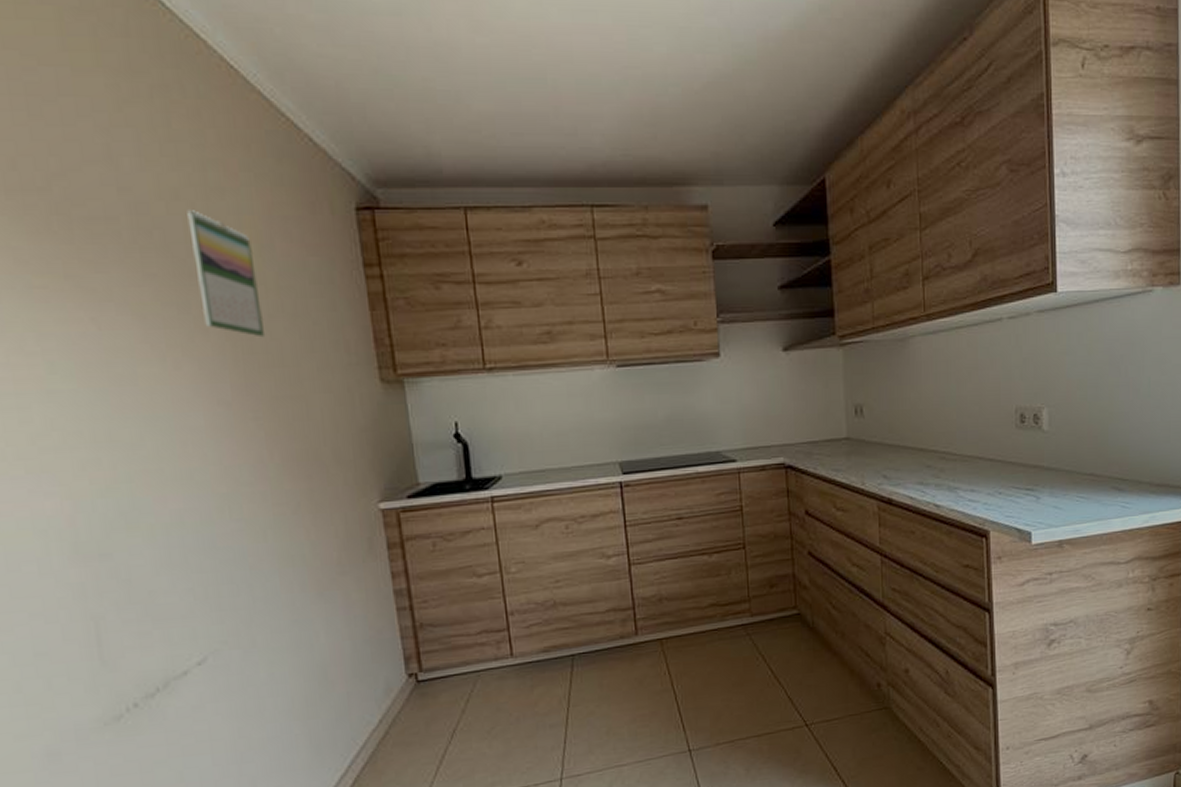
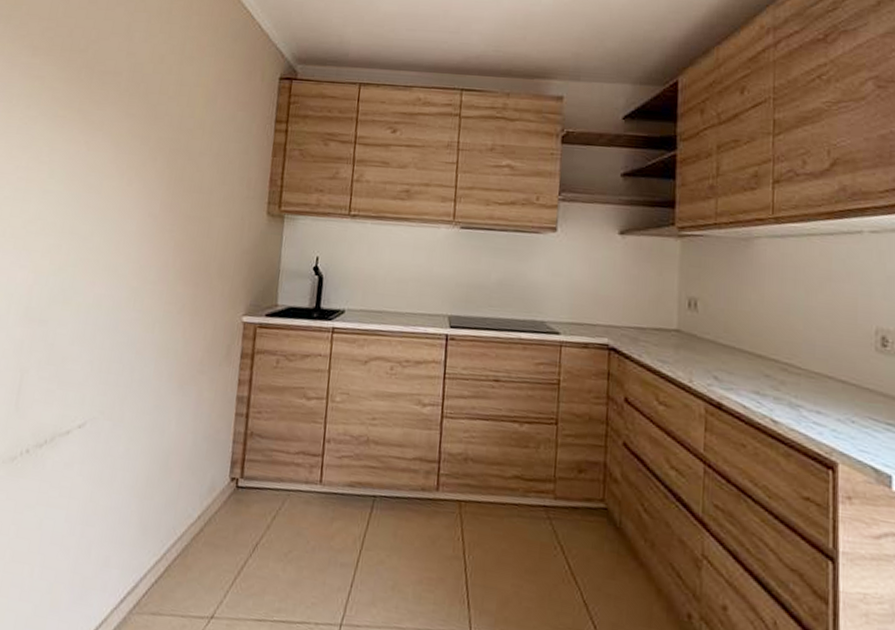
calendar: present [187,210,266,338] -> none [156,71,202,169]

